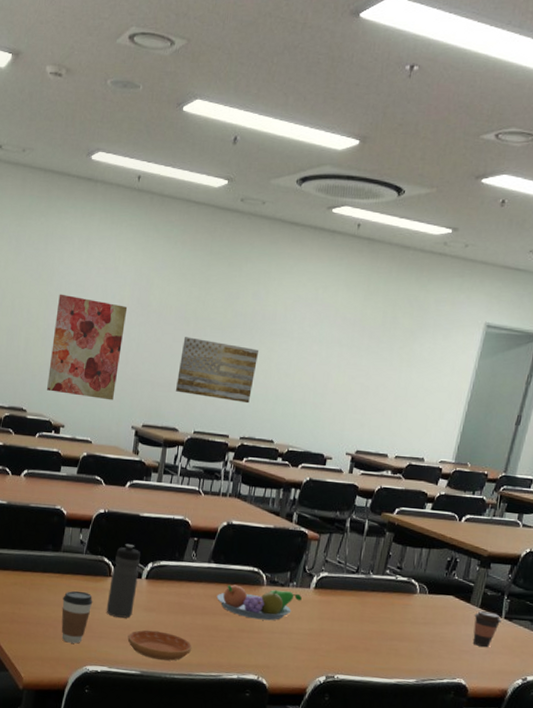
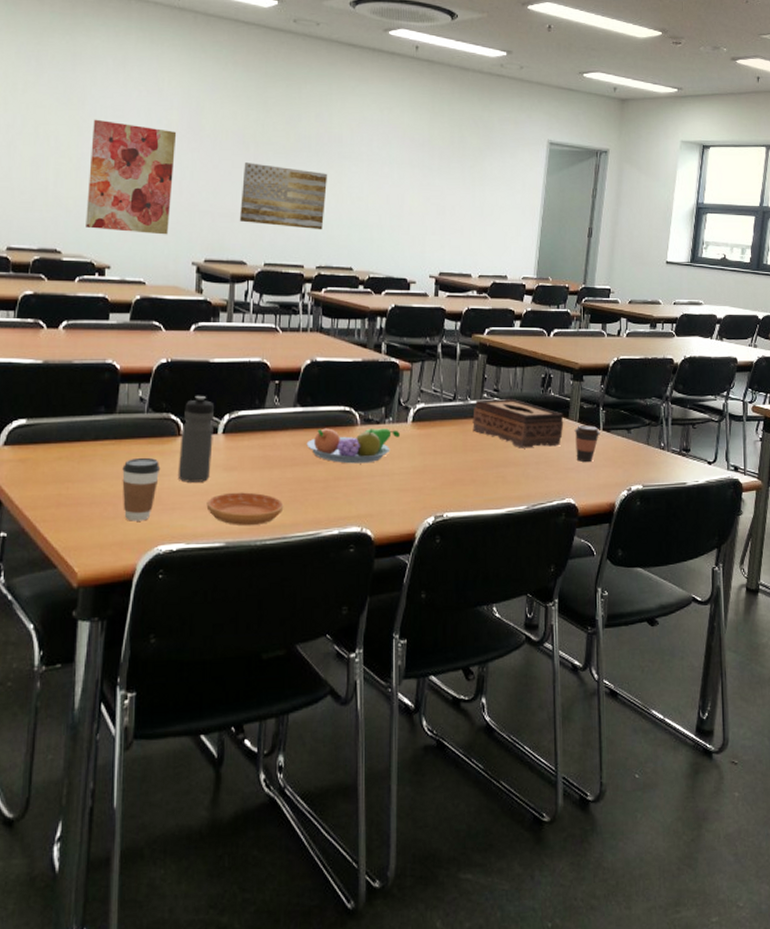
tissue box: none [371,575,466,628] -> present [472,399,564,449]

